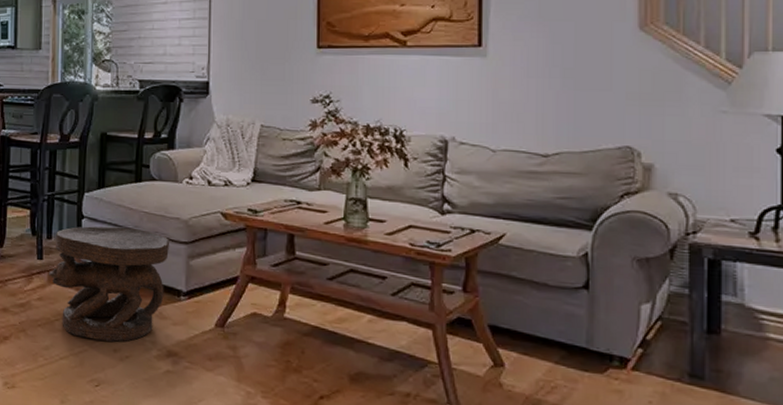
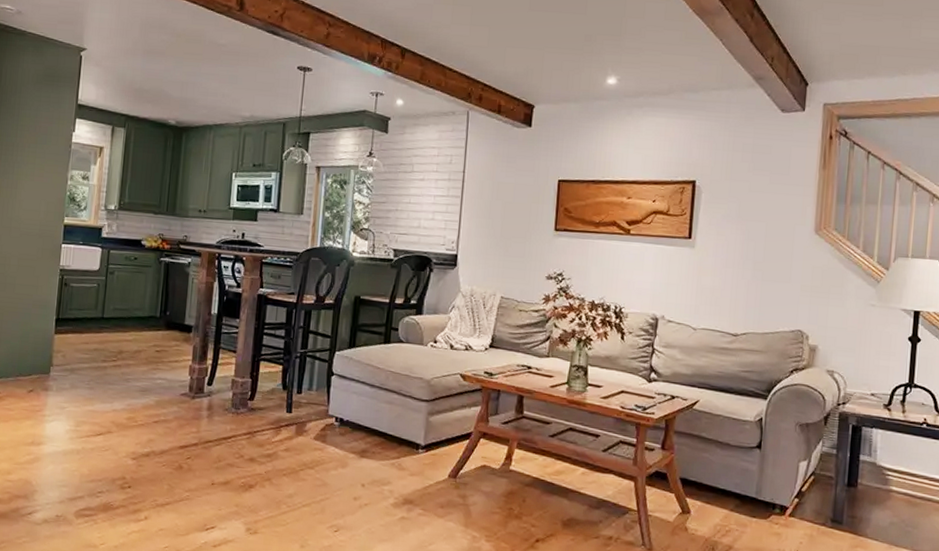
carved stool: present [48,226,170,342] -> none [296,383,413,491]

